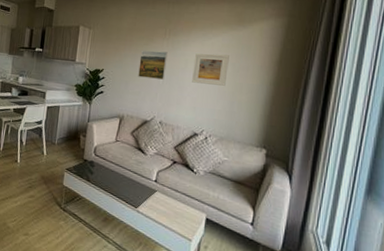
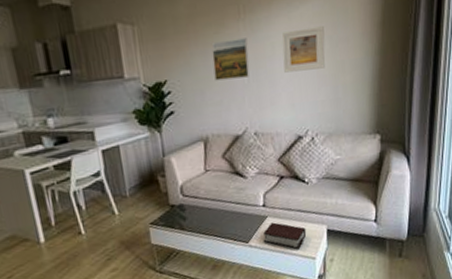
bible: none [149,197,188,228] -> present [263,222,307,250]

